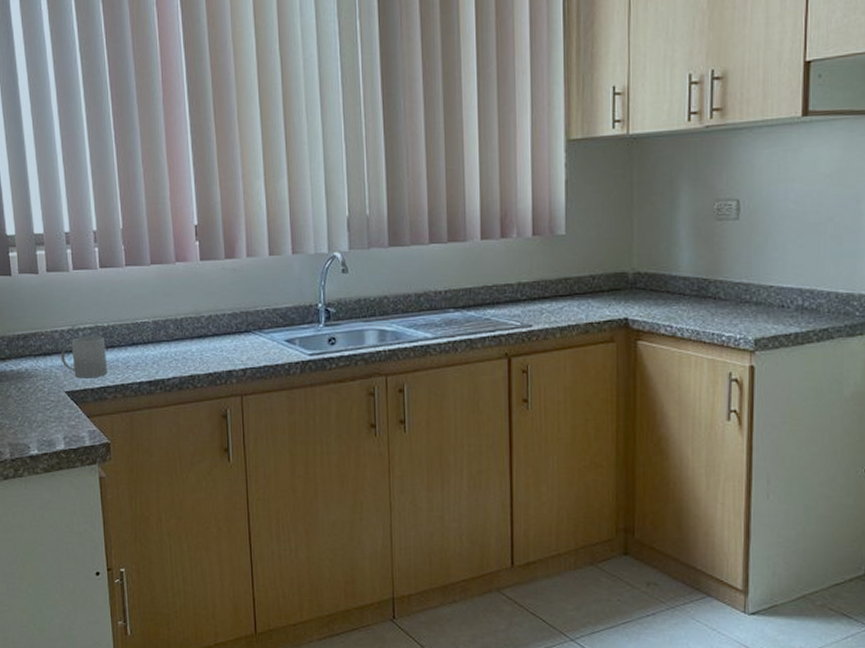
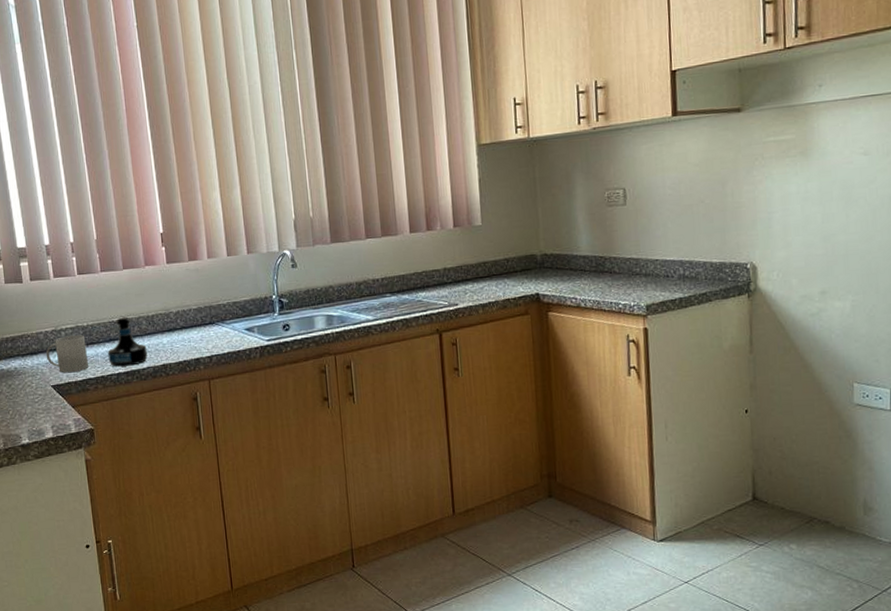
tequila bottle: none [129,319,174,375] -> present [107,317,148,367]

